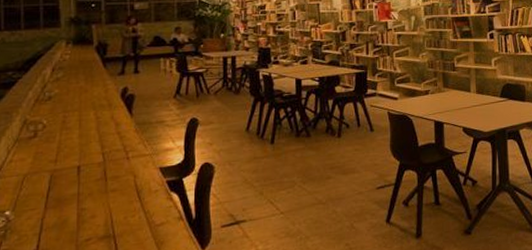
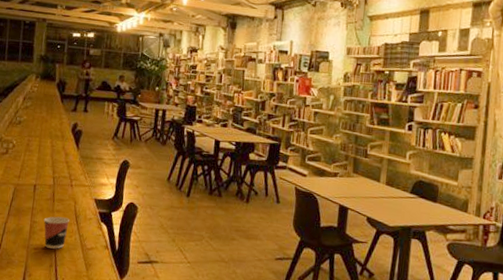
cup: none [95,196,129,236] -> present [43,216,69,249]

